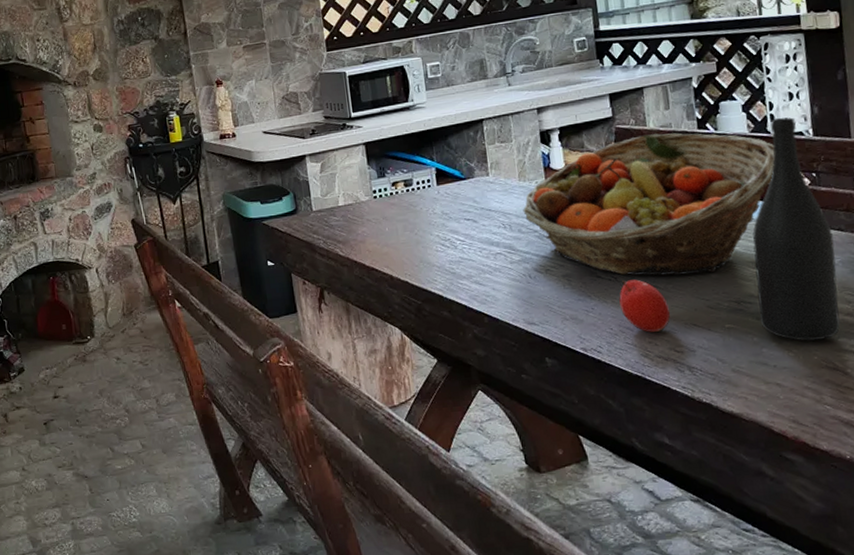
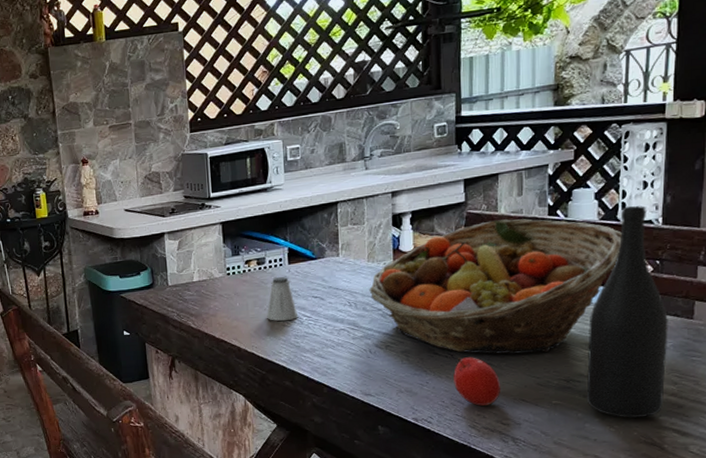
saltshaker: none [418,198,451,246] -> present [267,276,298,322]

